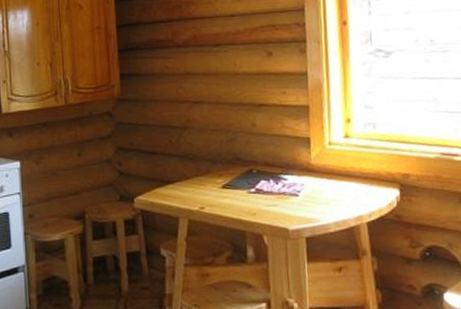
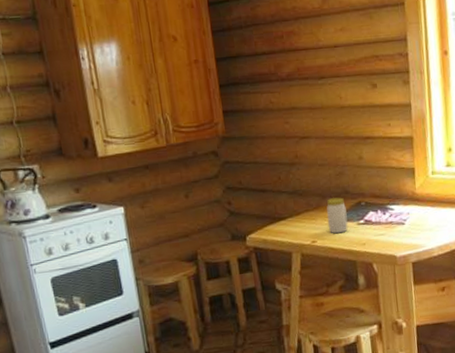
jar: none [216,164,238,201] -> present [326,197,348,234]

